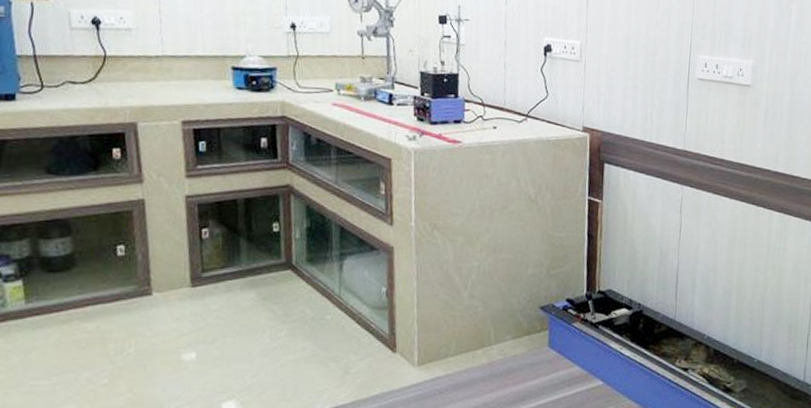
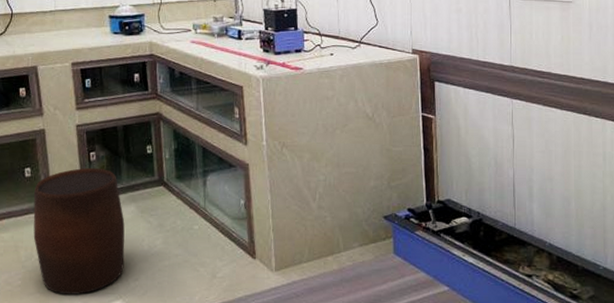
stool: none [125,246,243,394] -> present [33,167,125,295]

